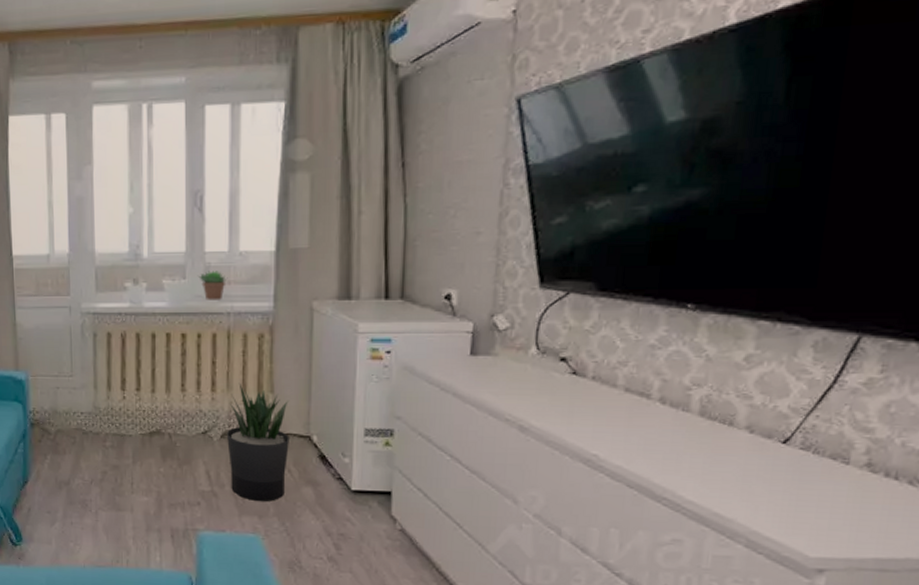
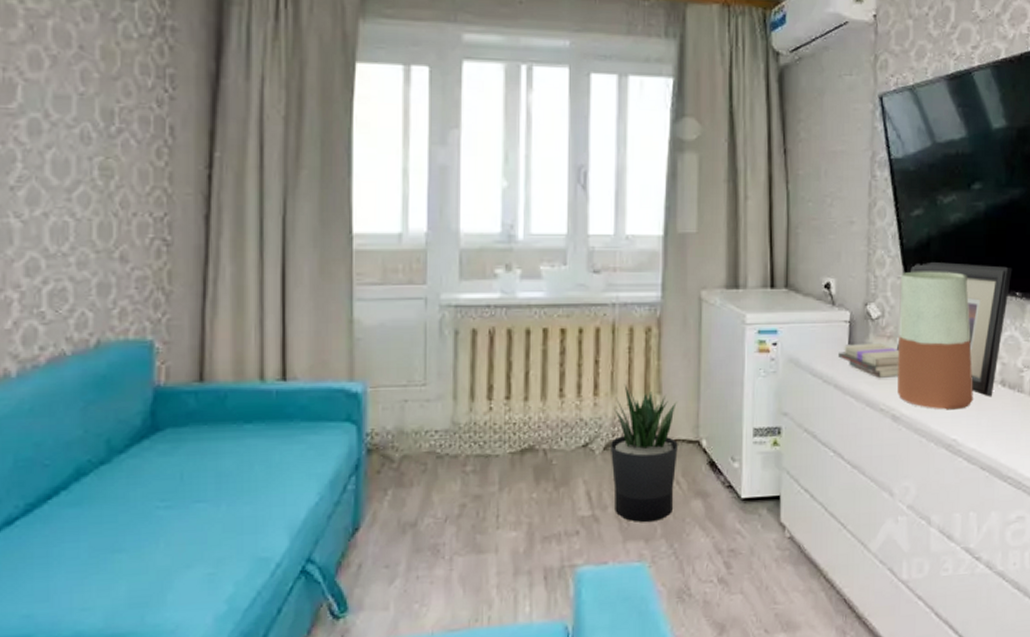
succulent plant: present [197,271,228,300] -> none [579,256,613,290]
books: none [458,354,531,390] -> present [838,342,900,379]
vase: none [526,281,623,425] -> present [897,271,973,410]
picture frame: none [528,271,684,415] -> present [897,261,1013,397]

